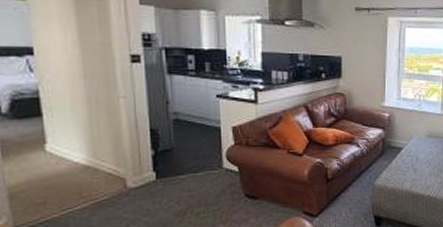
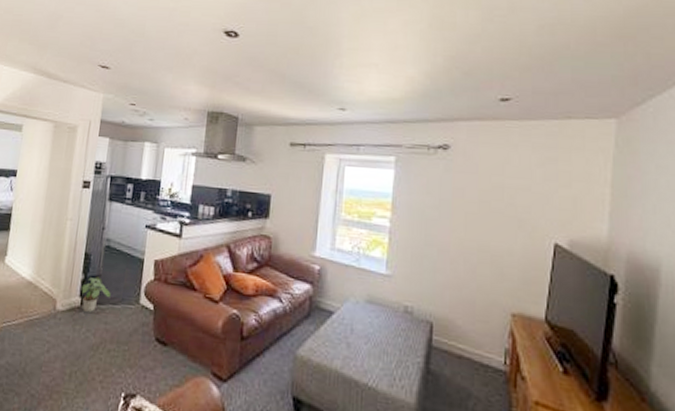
potted plant: none [153,150,189,184] -> present [81,277,111,312]

